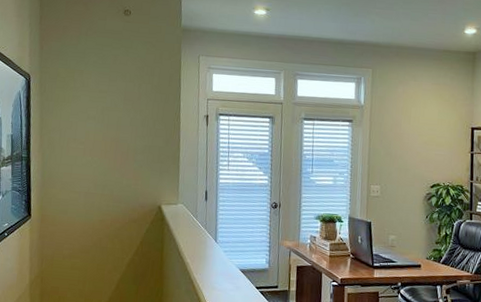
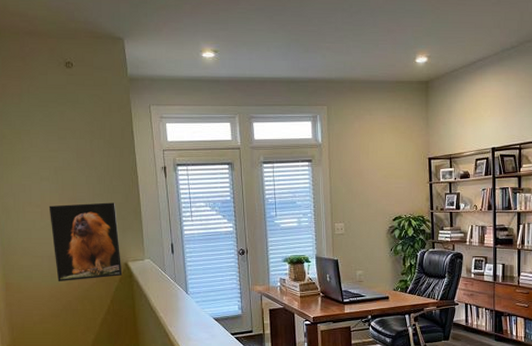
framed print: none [91,143,156,219] -> present [48,202,123,282]

